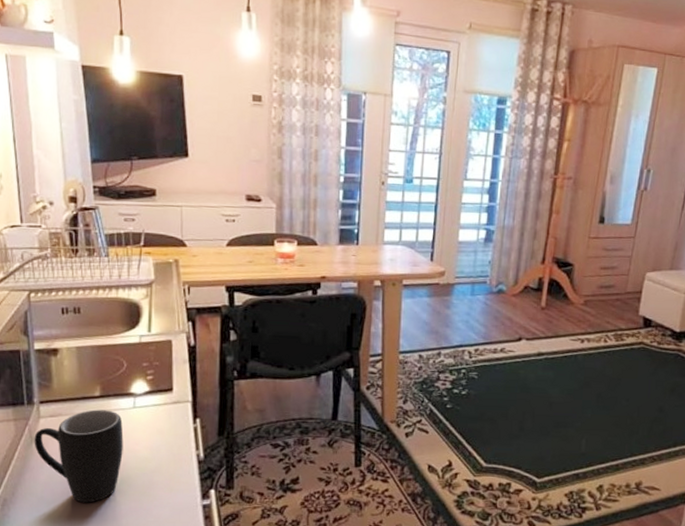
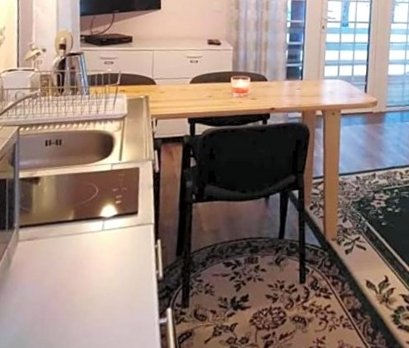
mug: present [34,409,124,503] -> none [10,233,92,324]

